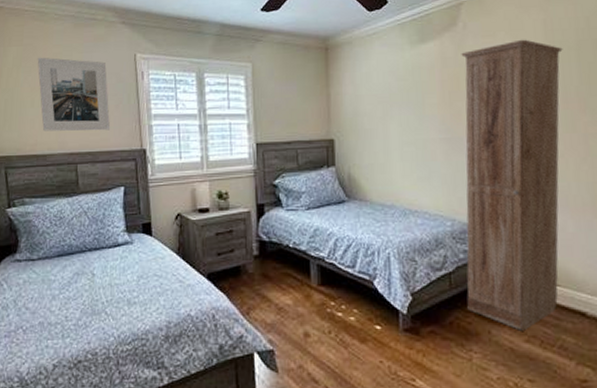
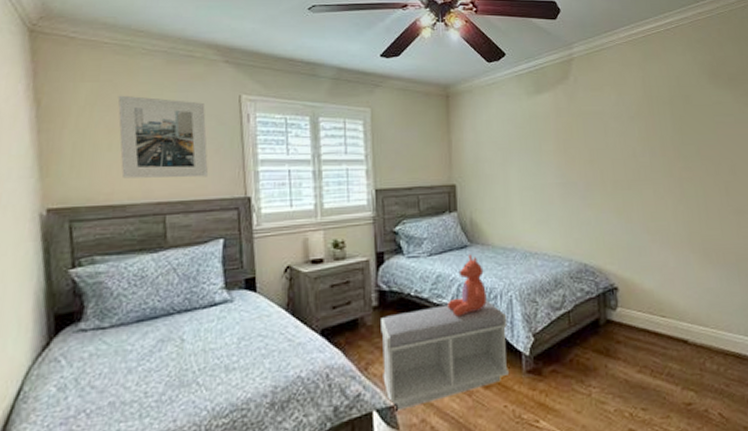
bench: none [261,256,385,355] -> present [381,300,509,411]
teddy bear: none [325,210,364,270] -> present [447,254,487,317]
cabinet: present [461,39,563,331] -> none [573,93,664,362]

